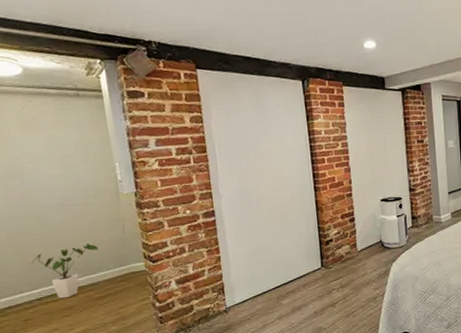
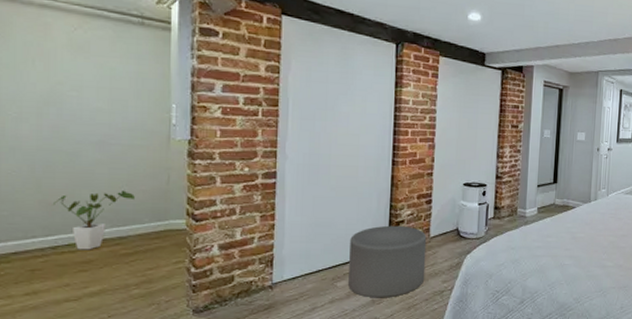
pouf: none [287,244,358,311] -> present [348,225,427,298]

